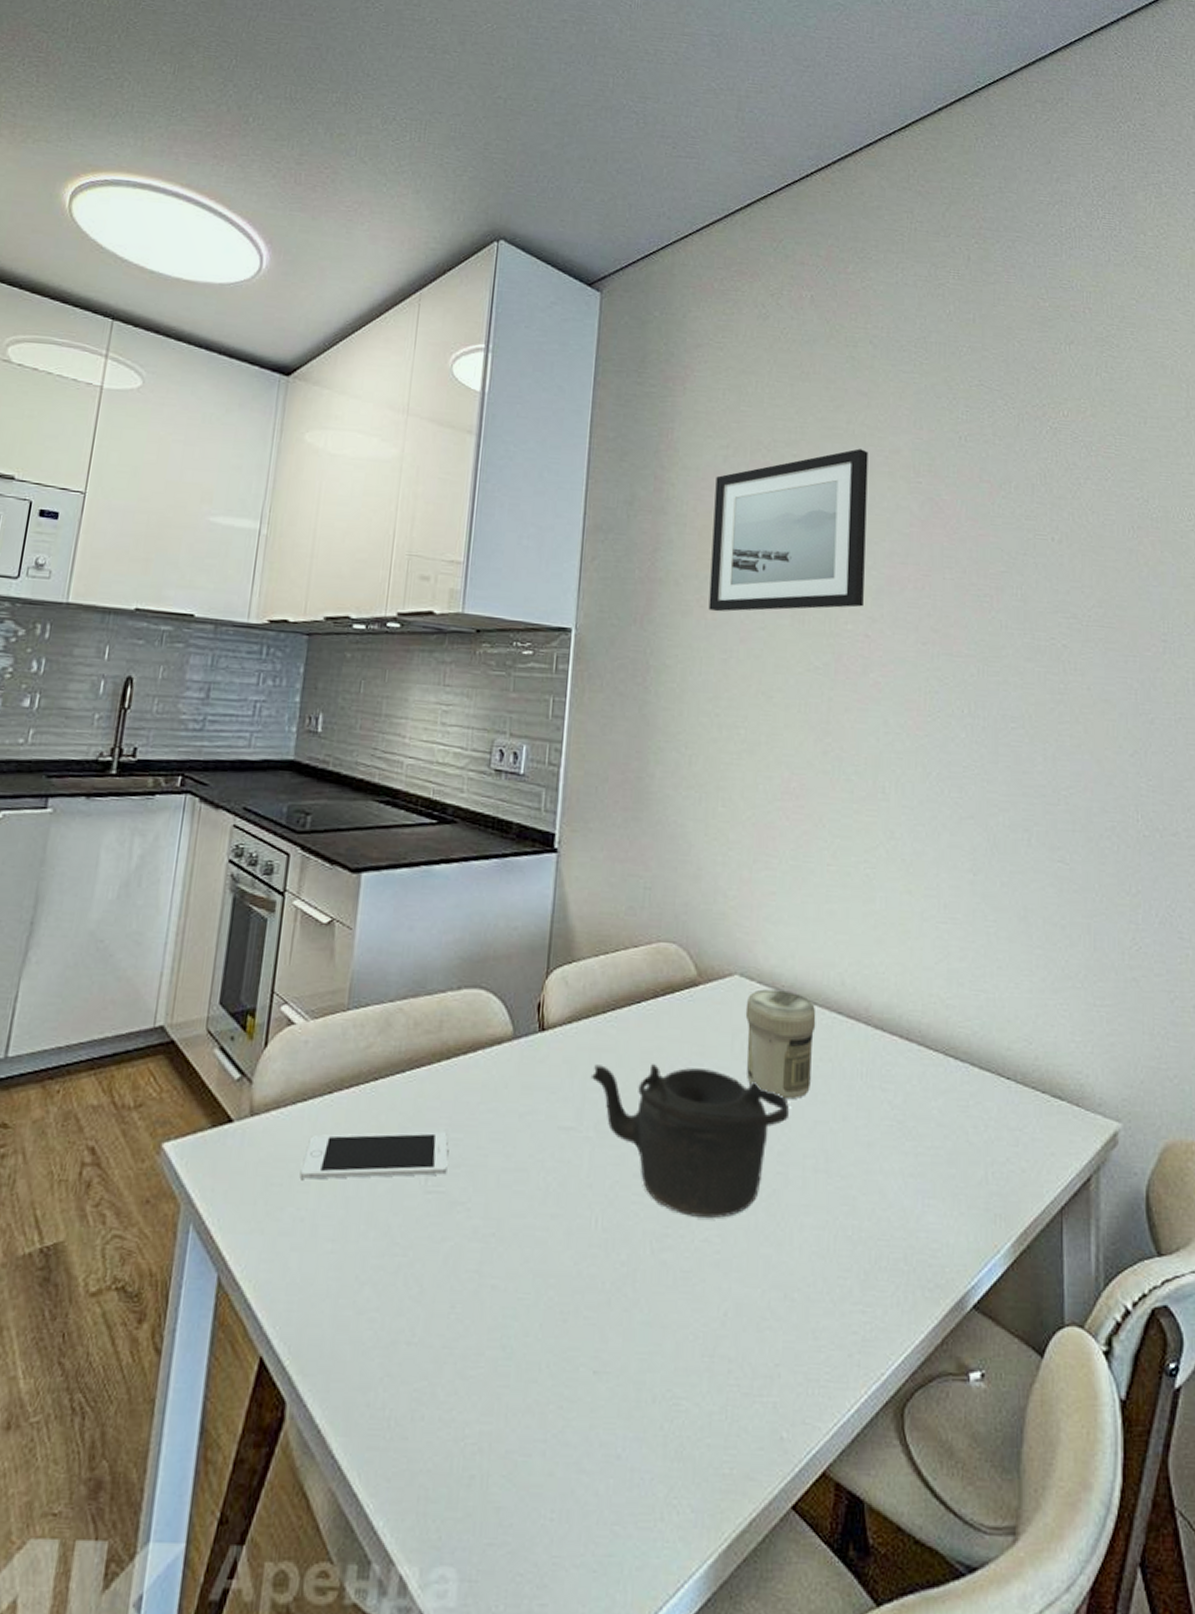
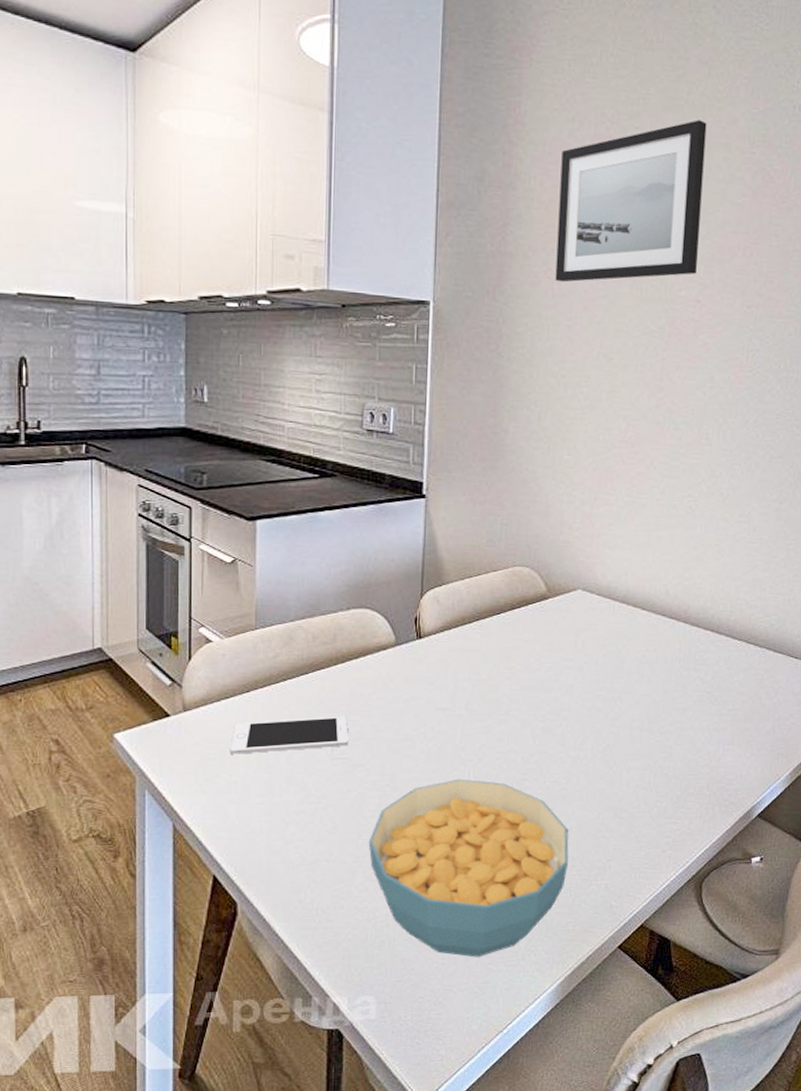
cereal bowl: none [462,1229,724,1512] -> present [368,779,569,957]
teapot: present [592,1064,789,1218] -> none [462,660,621,766]
jar: present [745,989,816,1100] -> none [586,599,644,681]

